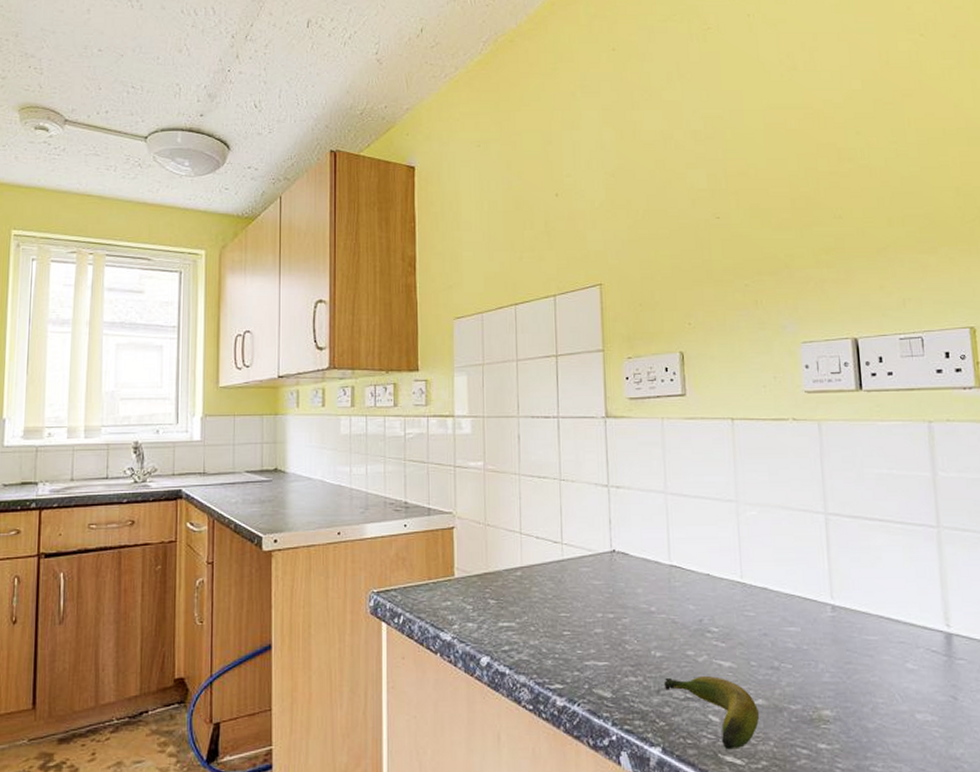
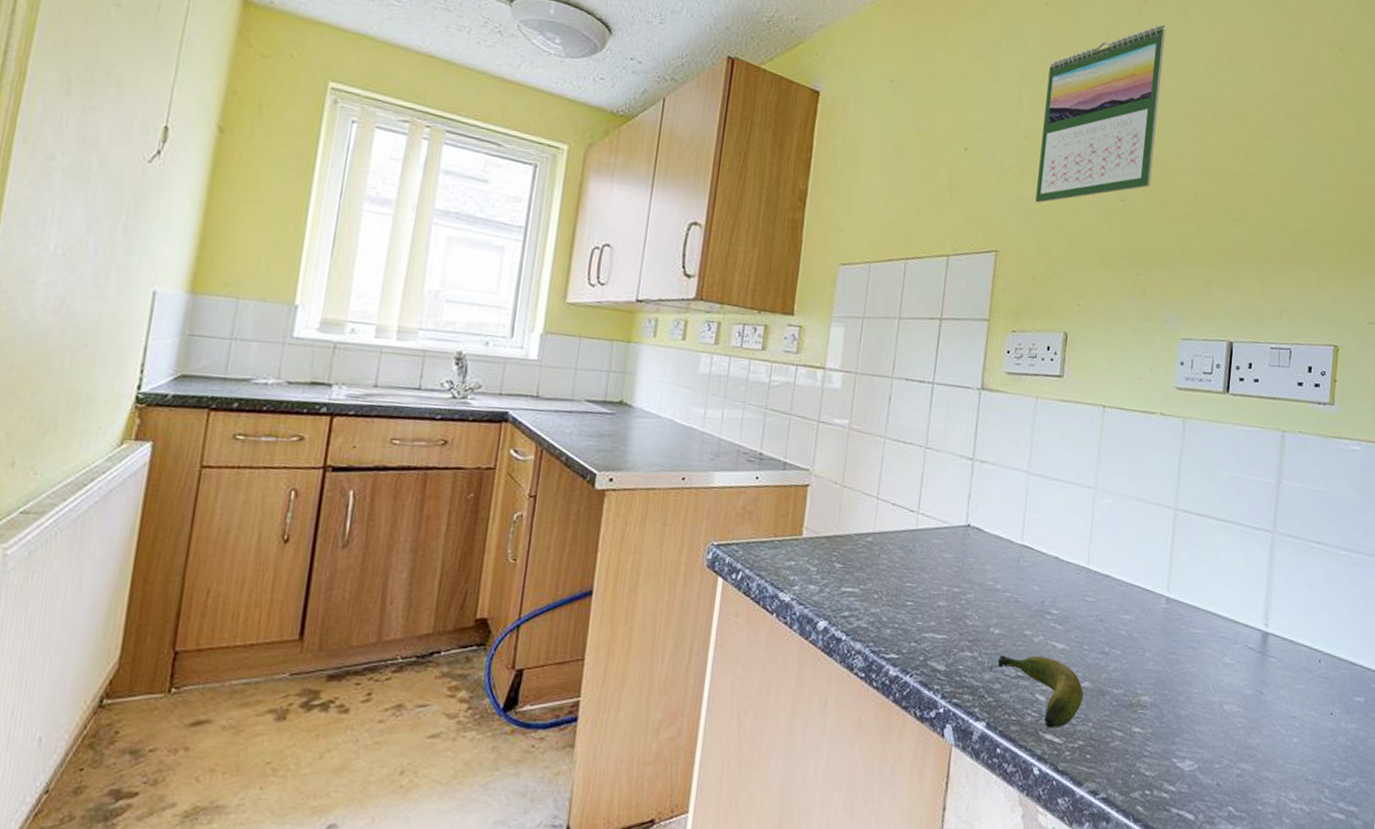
calendar: none [625,46,744,233] -> present [1035,24,1166,203]

